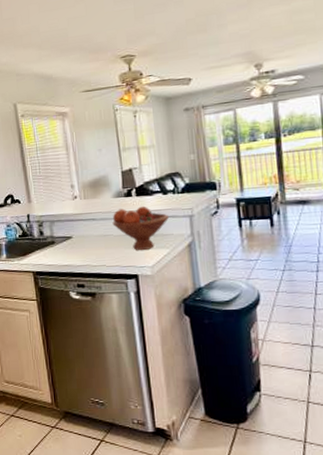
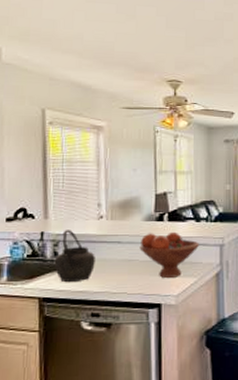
kettle: none [41,211,75,258] -> present [54,230,95,283]

